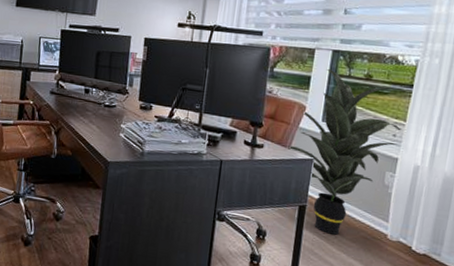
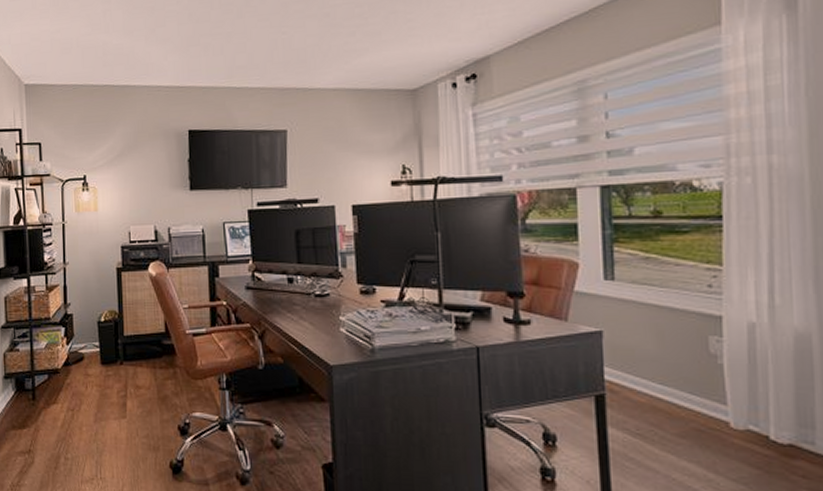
indoor plant: present [288,69,408,235] -> none [564,211,725,430]

